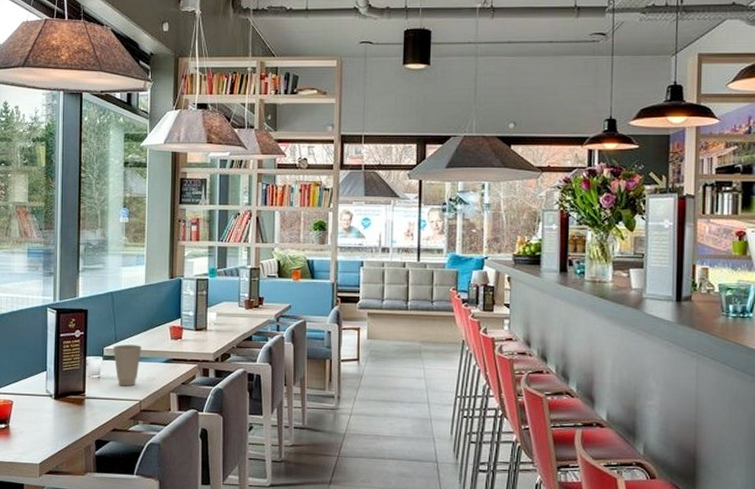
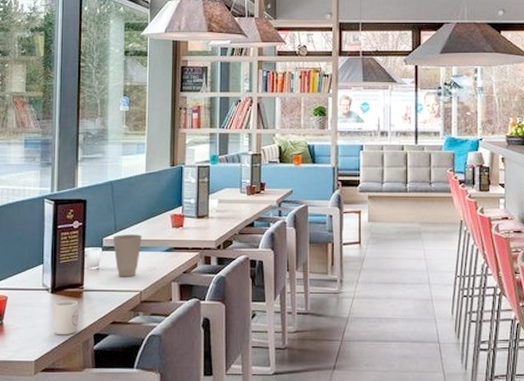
mug: none [57,406,81,440] -> present [53,300,79,335]

